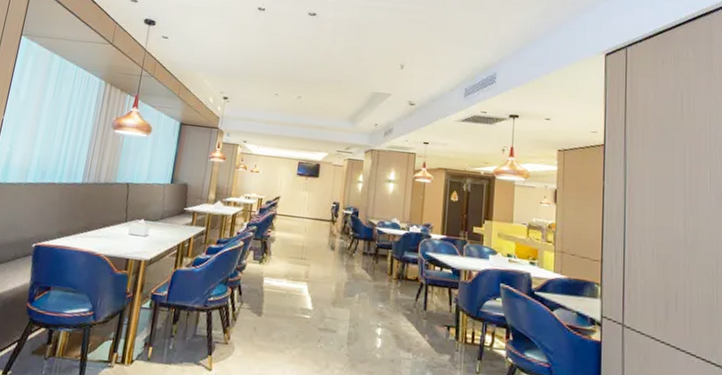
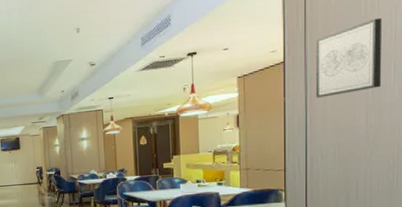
wall art: none [634,122,699,192] -> present [315,17,382,98]

